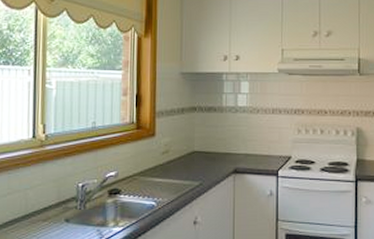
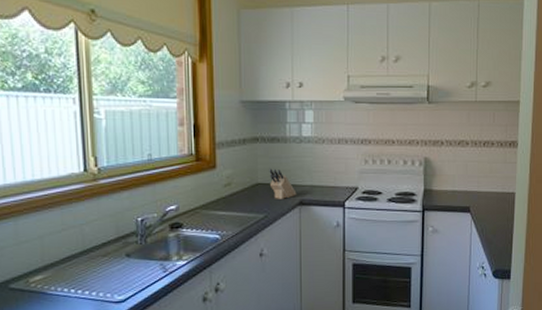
knife block: none [205,137,231,167] -> present [269,168,297,199]

